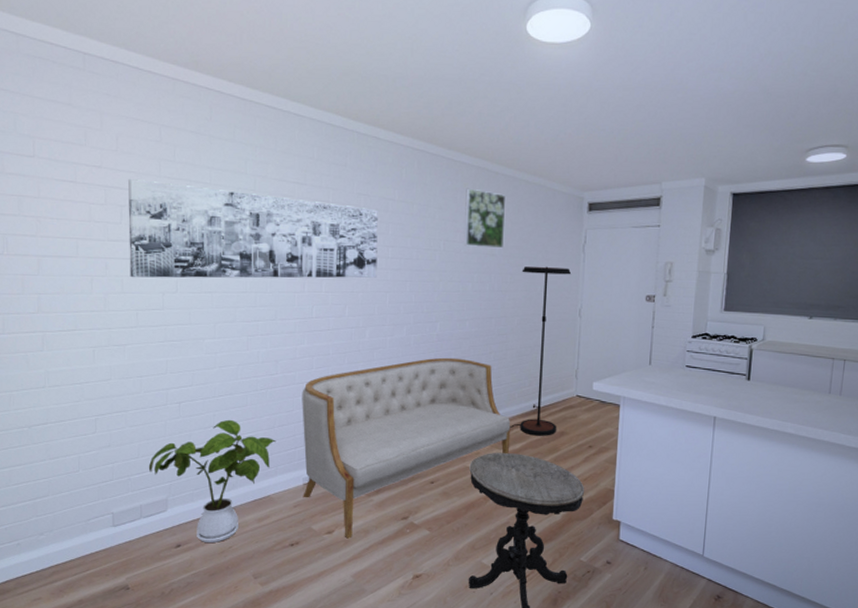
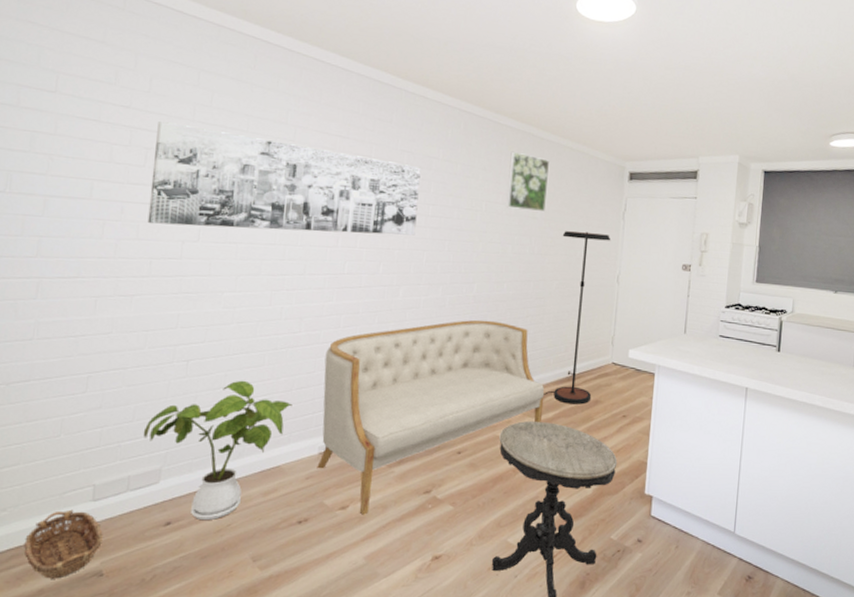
basket: none [62,534,125,591] -> present [24,509,103,579]

